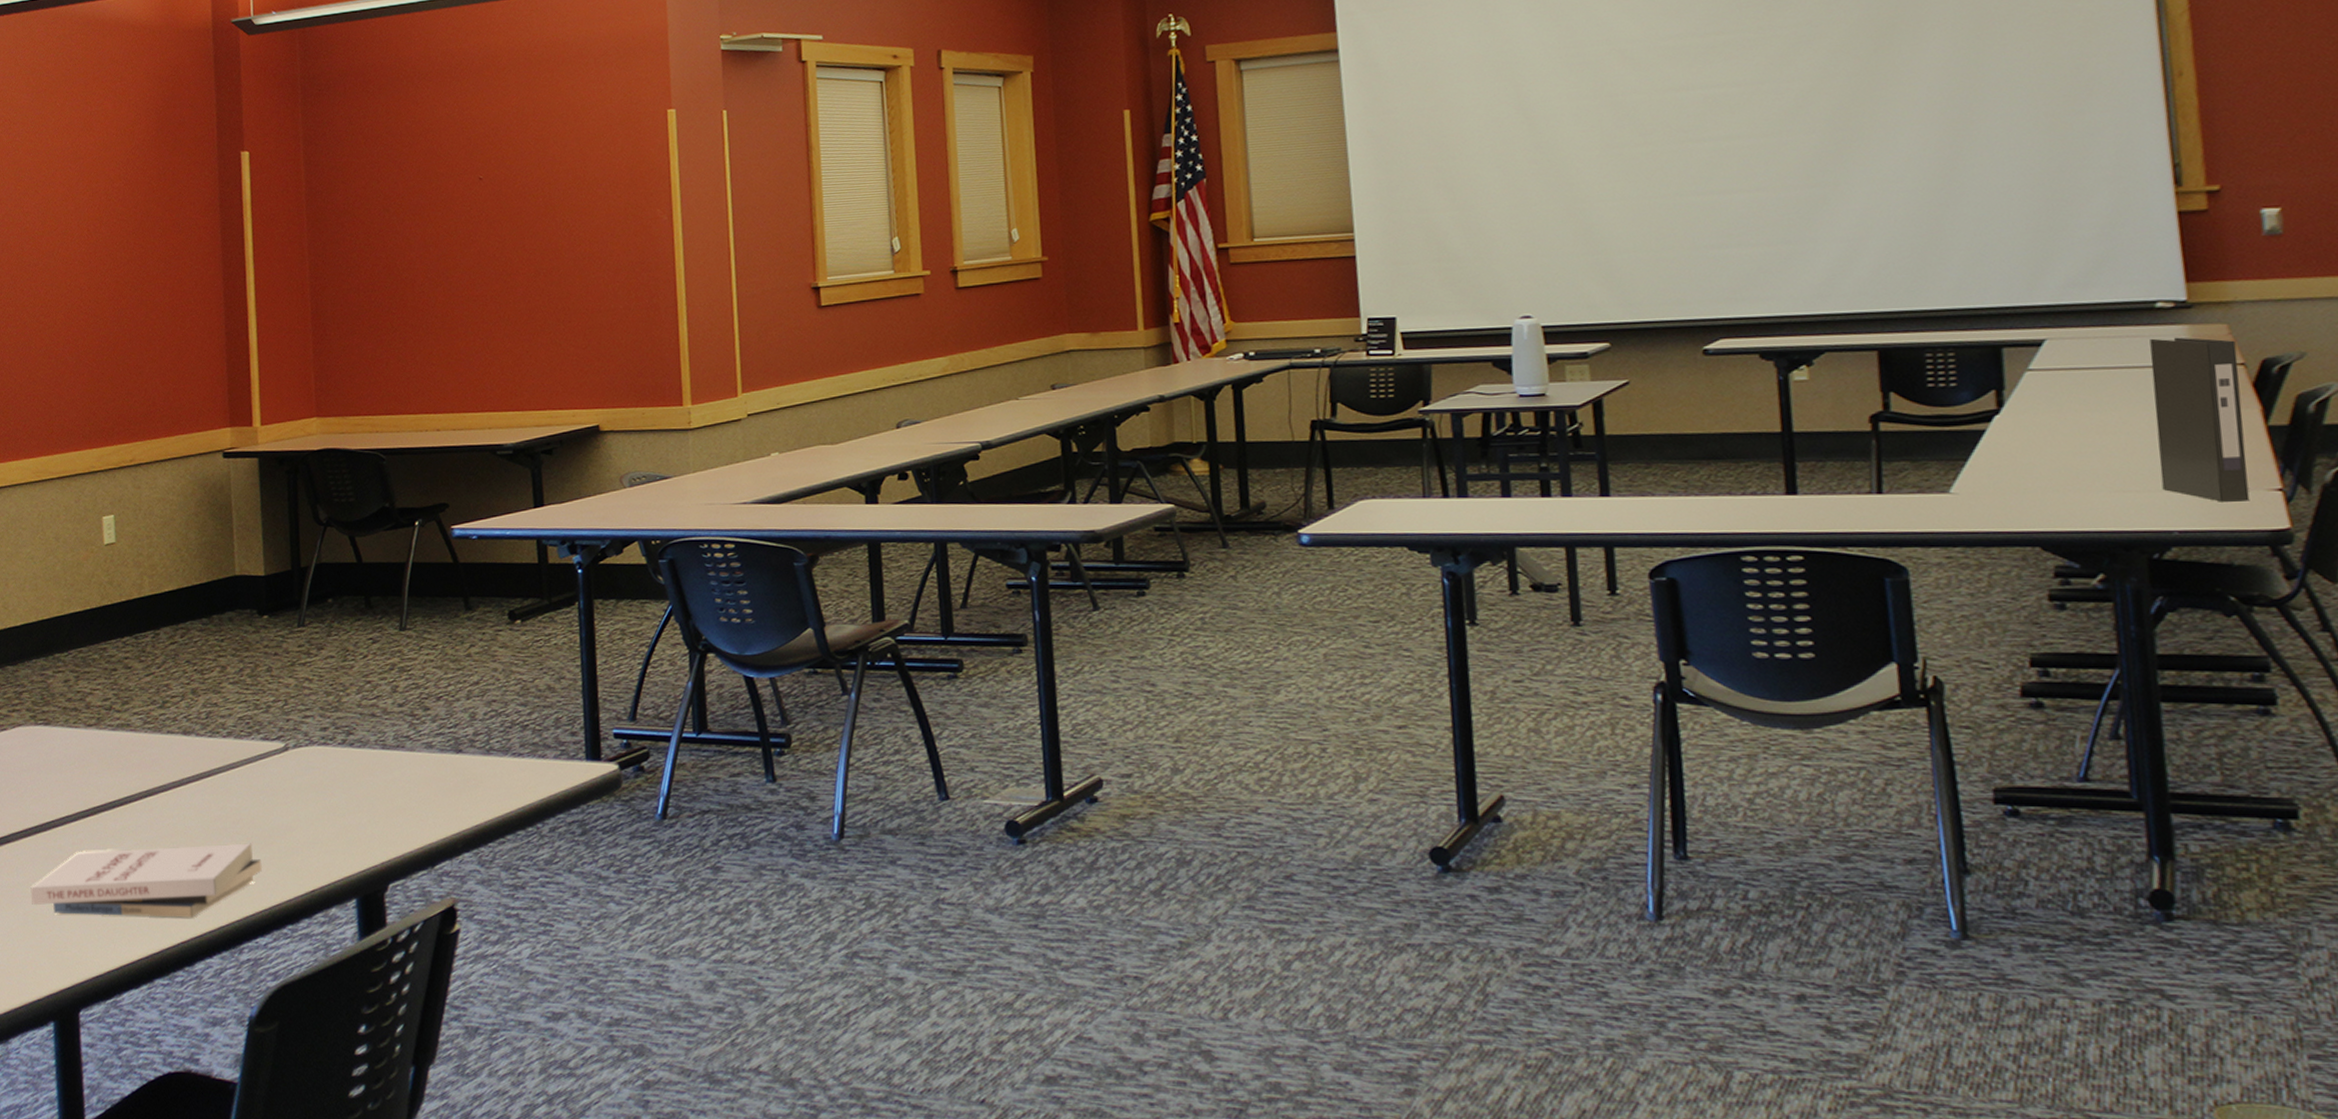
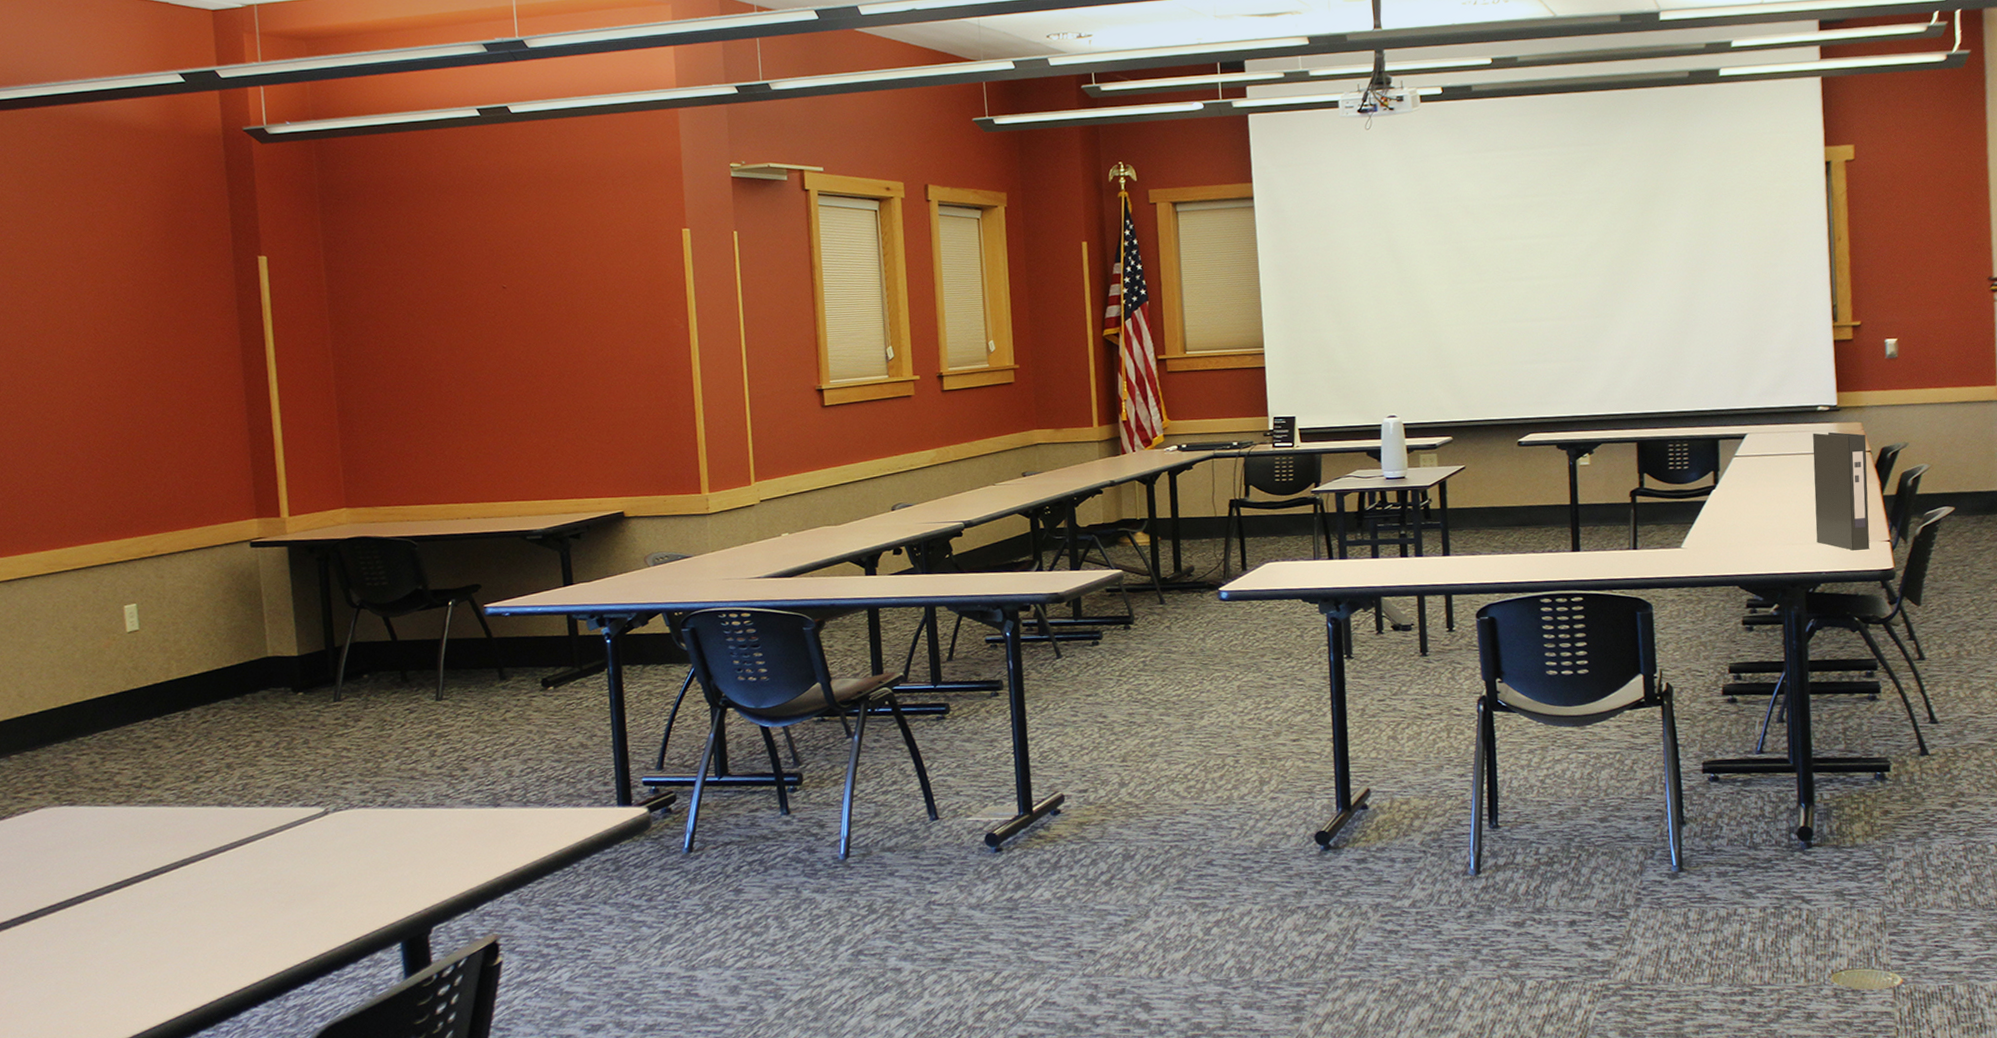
books: present [31,843,262,918] -> none [62,900,305,981]

